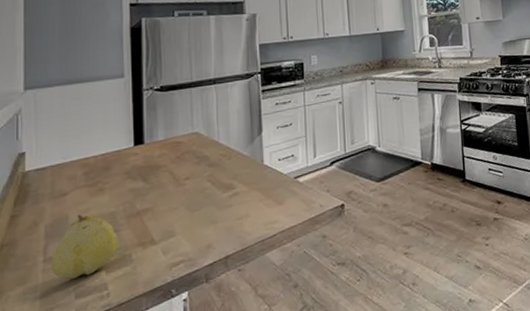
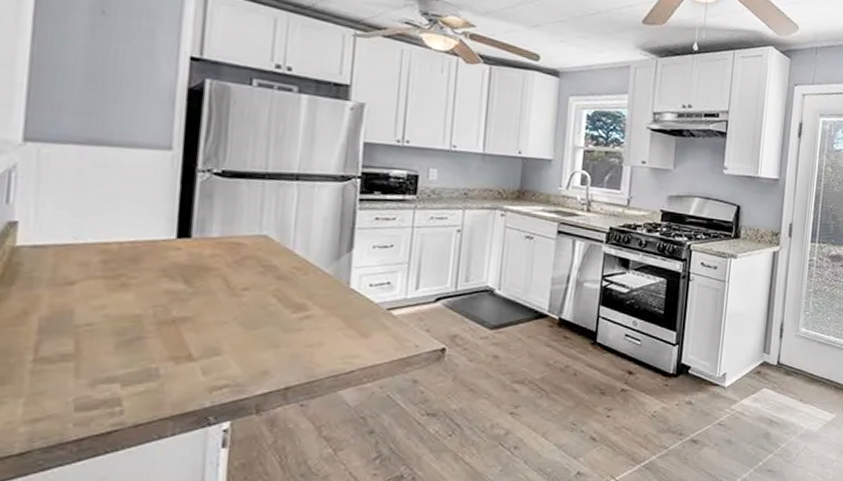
fruit: present [51,214,119,280] -> none [43,311,144,387]

